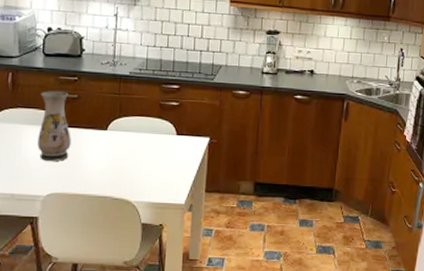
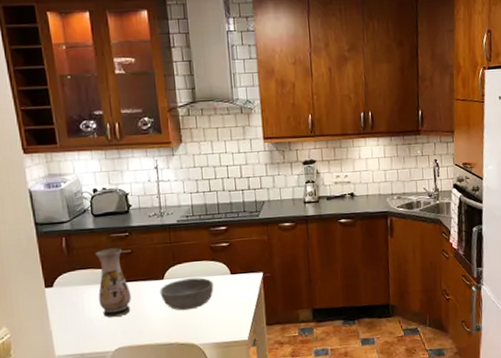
bowl: none [101,133,158,165] -> present [159,277,214,311]

